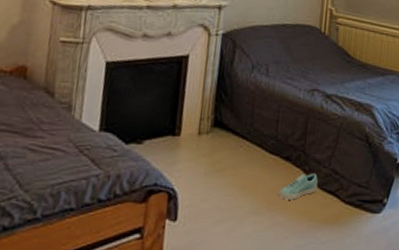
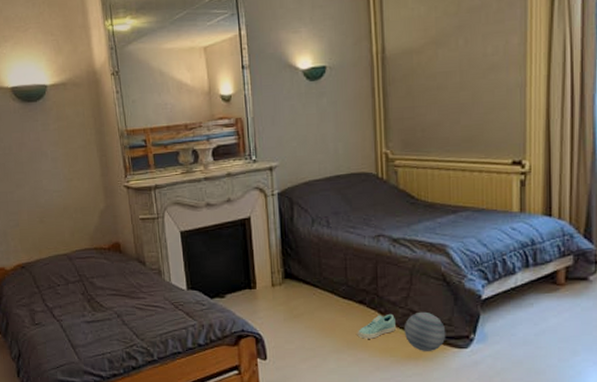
decorative ball: none [324,172,363,215] -> present [404,311,446,351]

